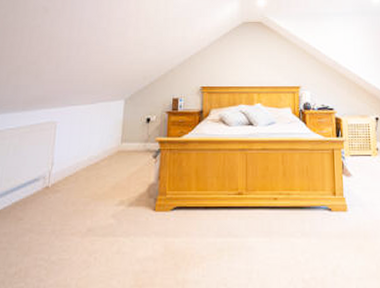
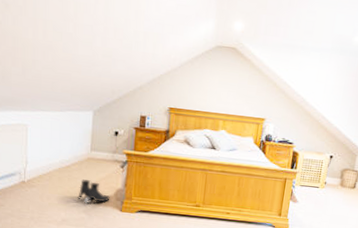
boots: none [106,177,142,205] -> present [77,179,110,204]

